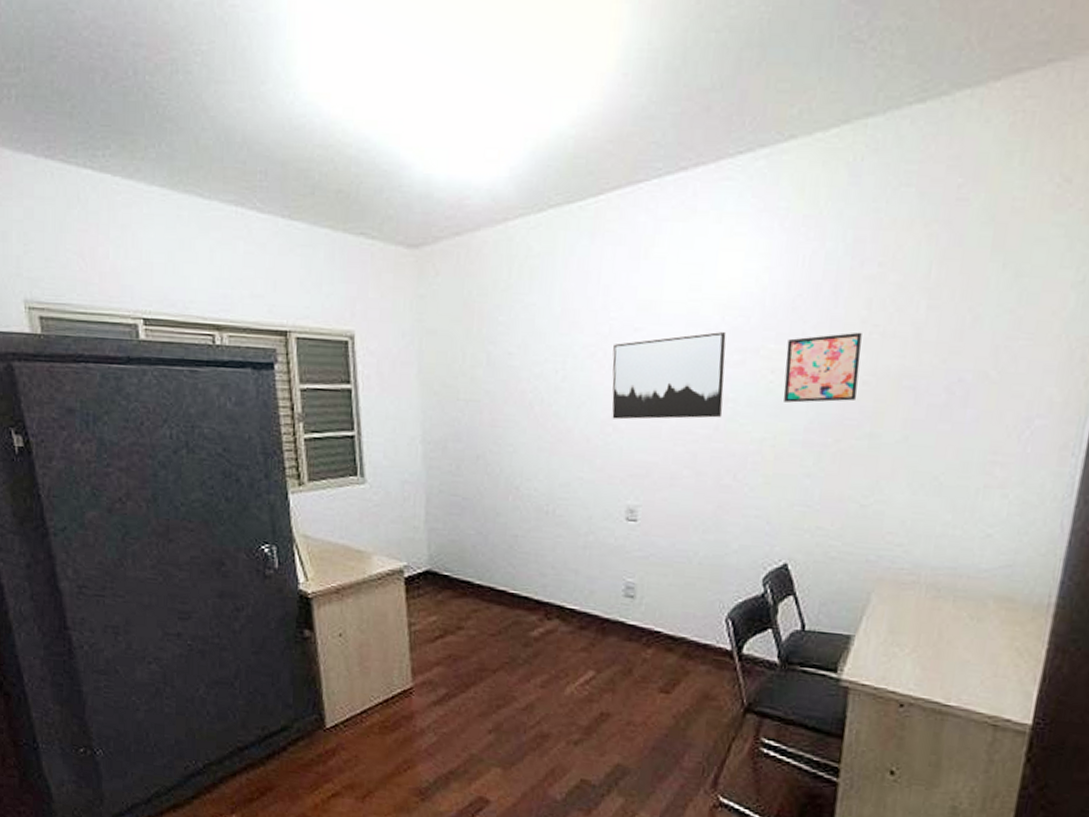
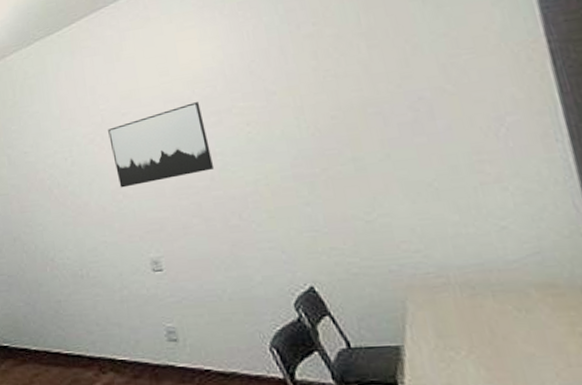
wall art: present [783,332,862,403] -> none [253,78,330,147]

